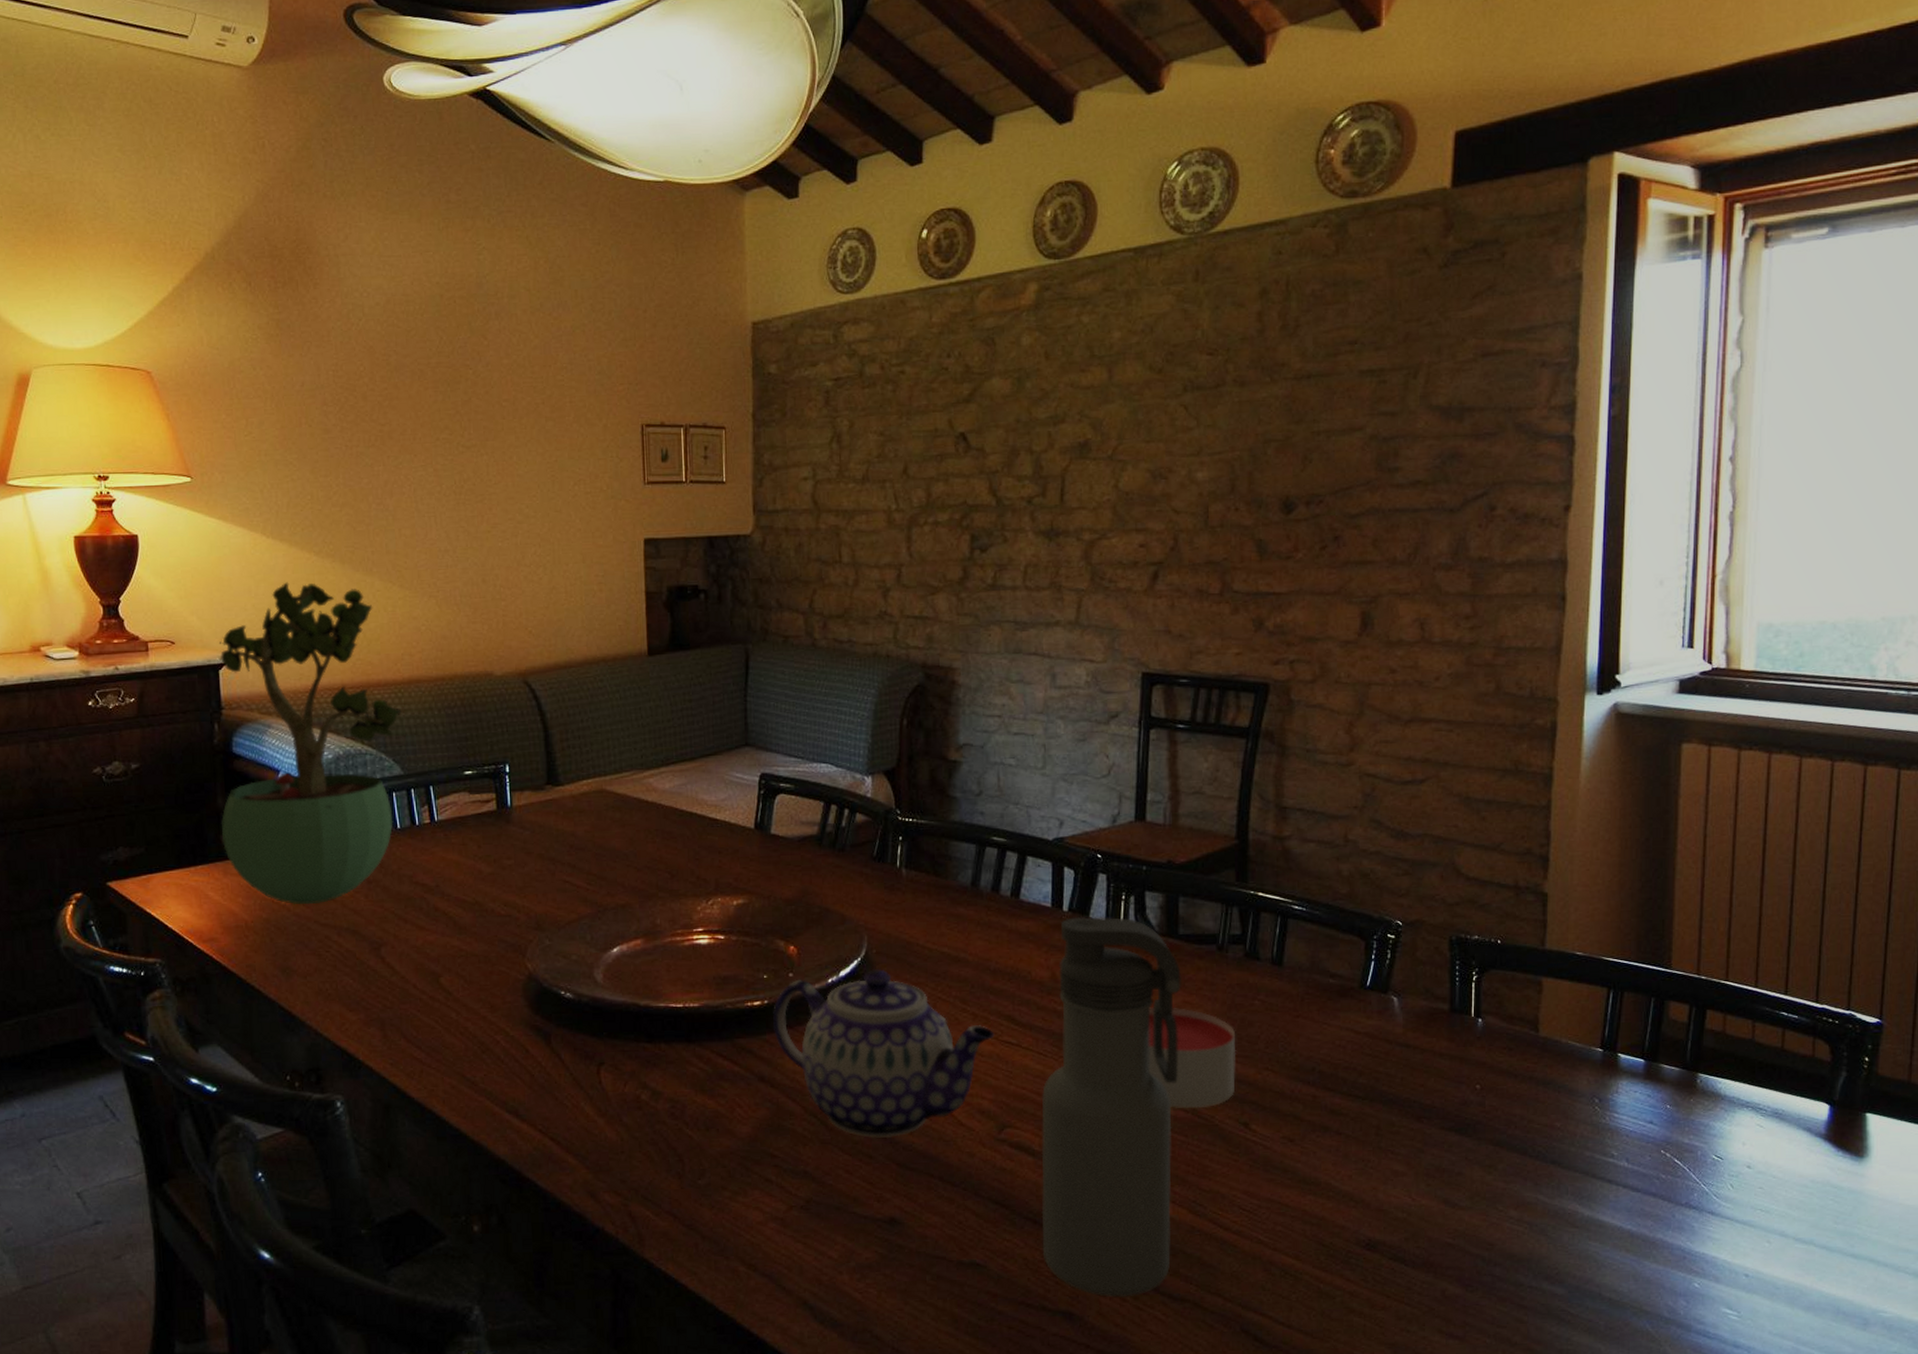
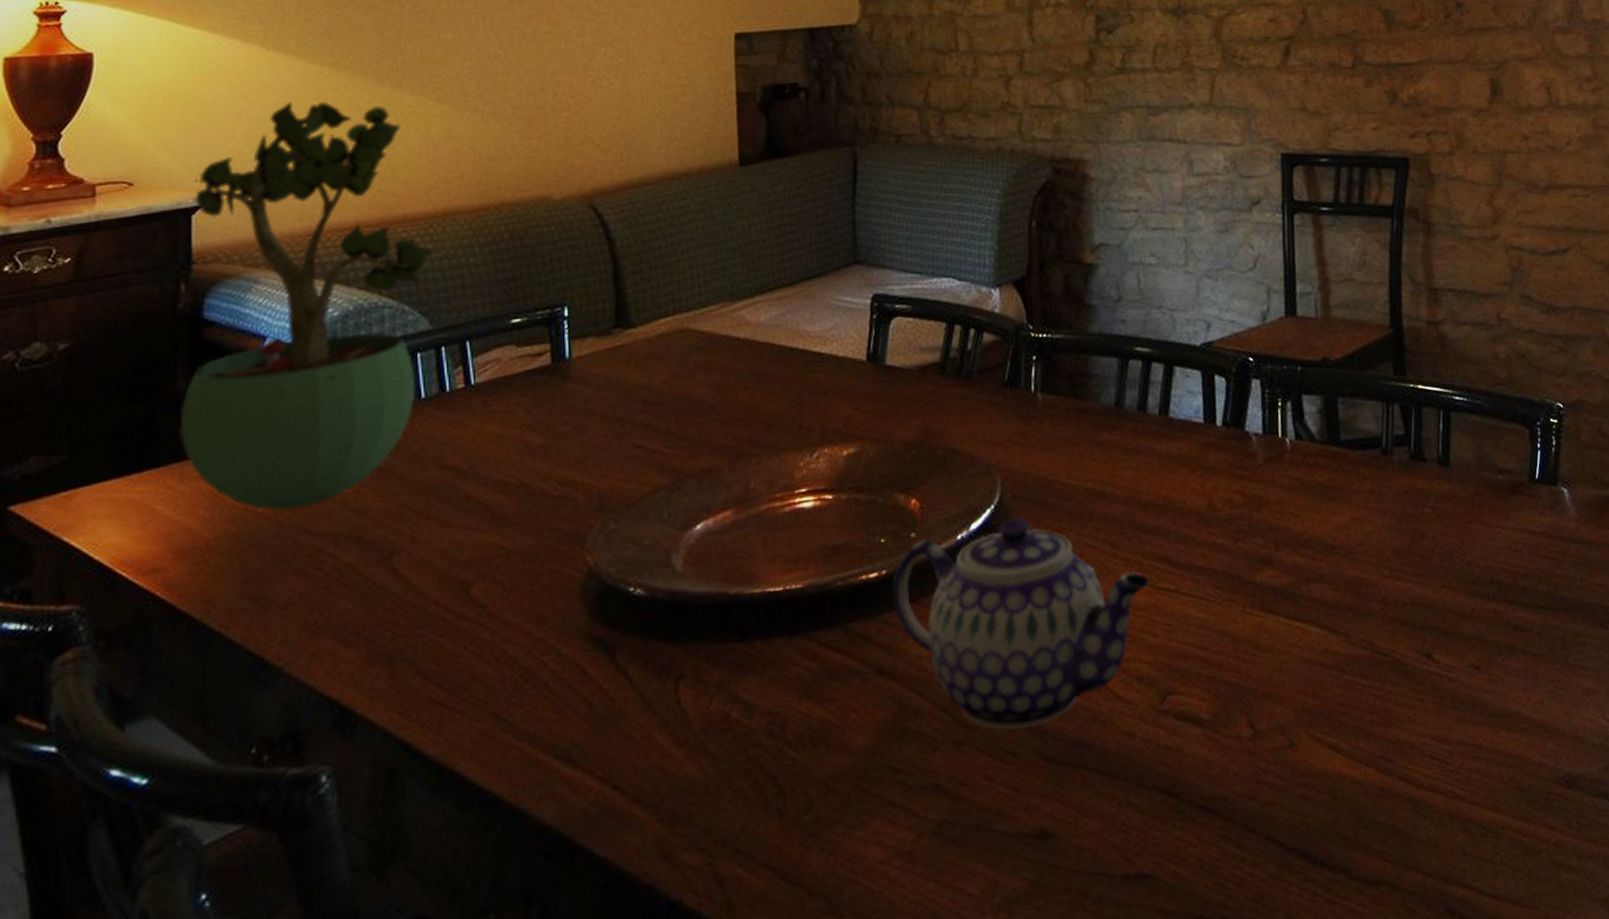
water bottle: present [1041,917,1181,1298] -> none [1206,427,1362,894]
candle: present [1148,1007,1236,1109] -> none [1315,526,1413,646]

